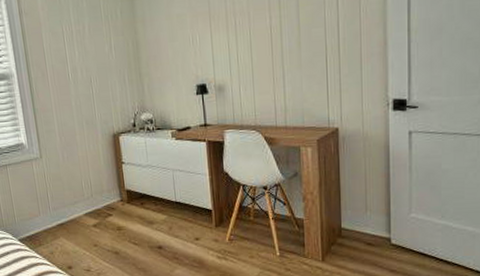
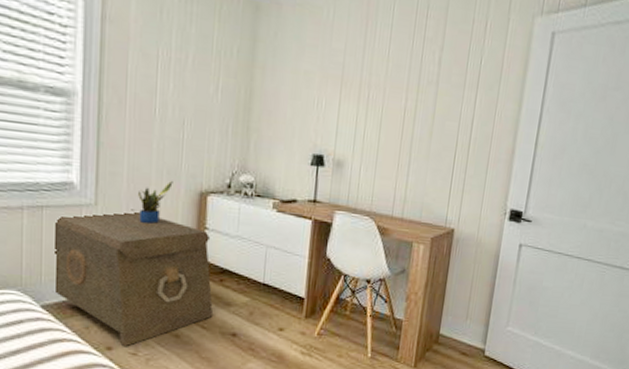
storage trunk: none [17,156,141,266] -> present [52,209,214,347]
potted plant: none [68,128,92,166] -> present [138,180,173,224]

